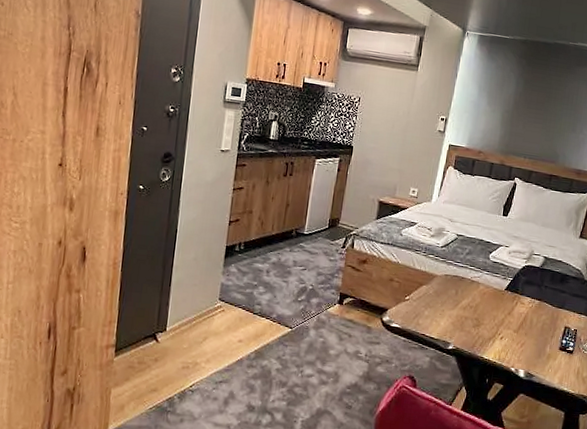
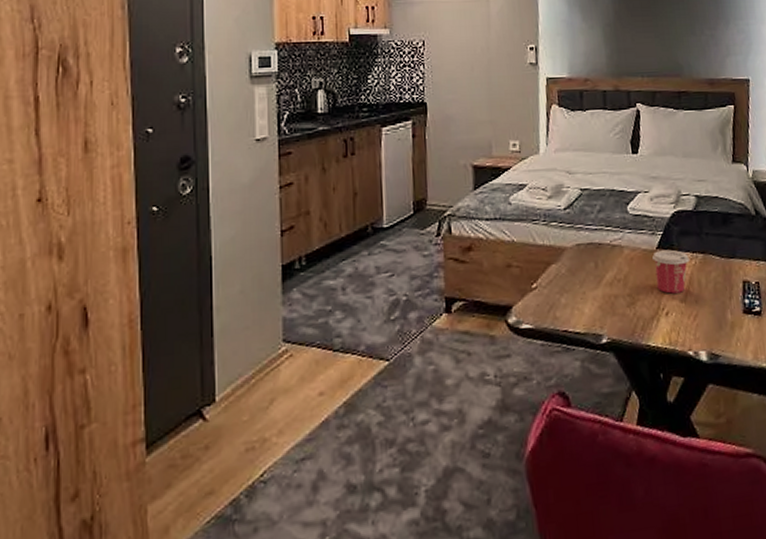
cup: none [499,291,528,325] -> present [652,249,689,294]

